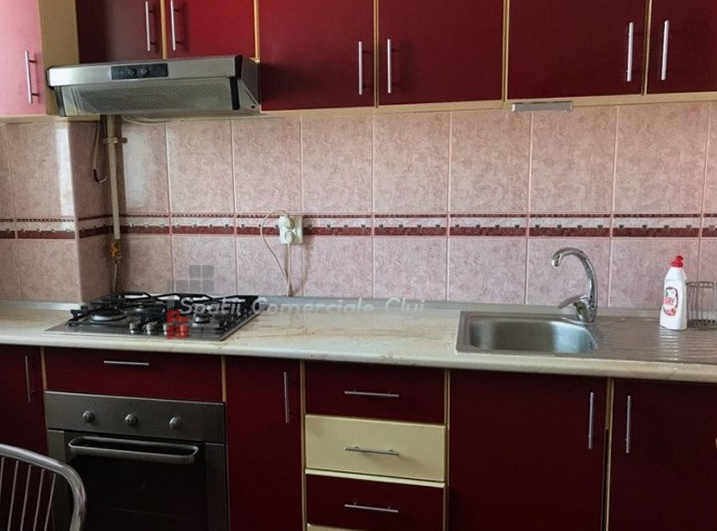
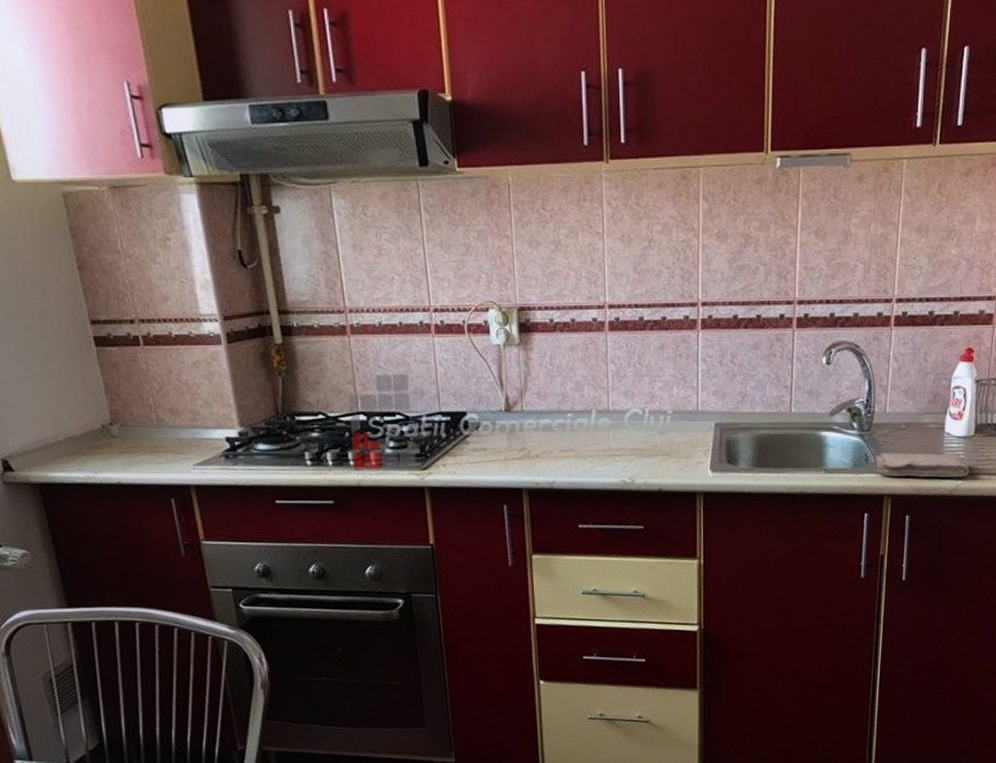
washcloth: none [600,341,684,365] -> present [876,452,970,478]

